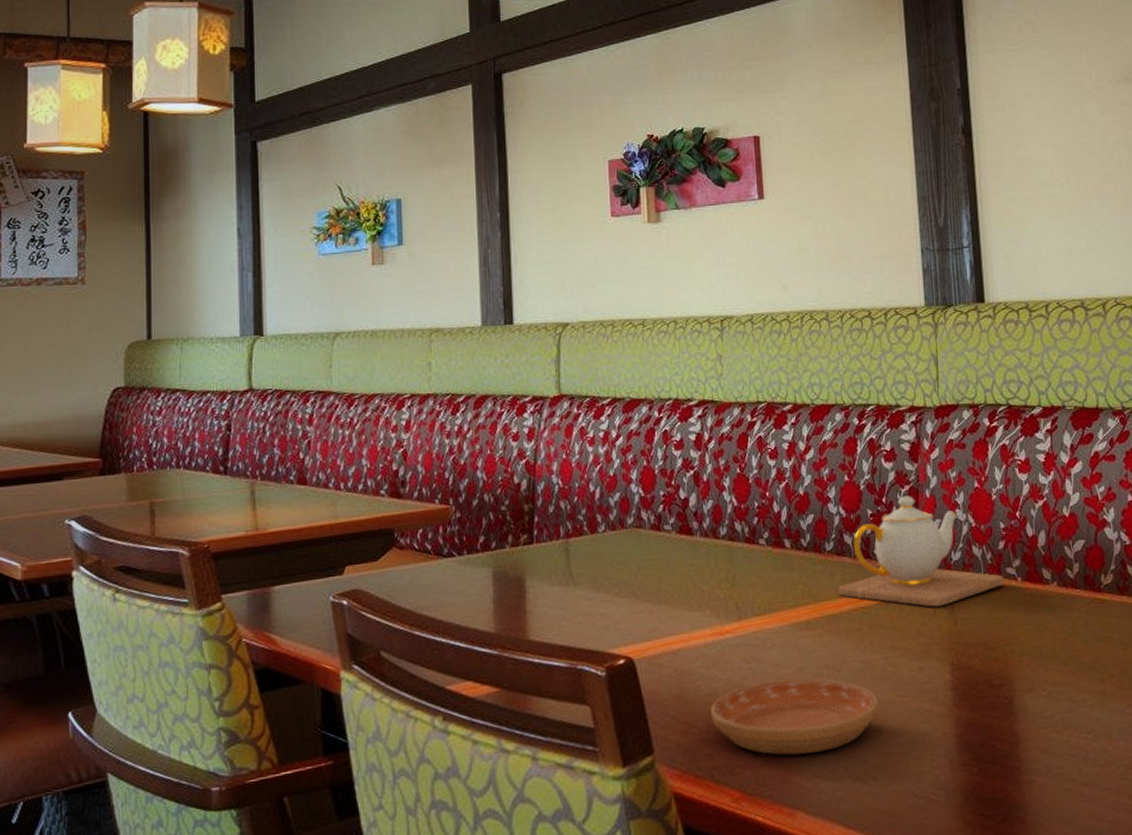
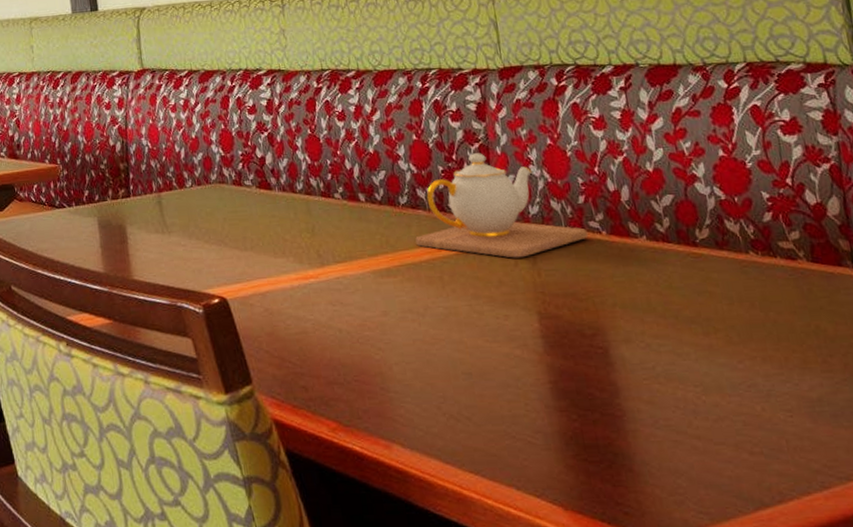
saucer: present [710,678,878,756] -> none [301,321,466,392]

